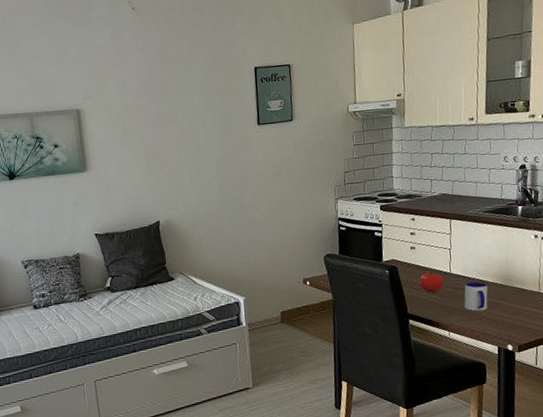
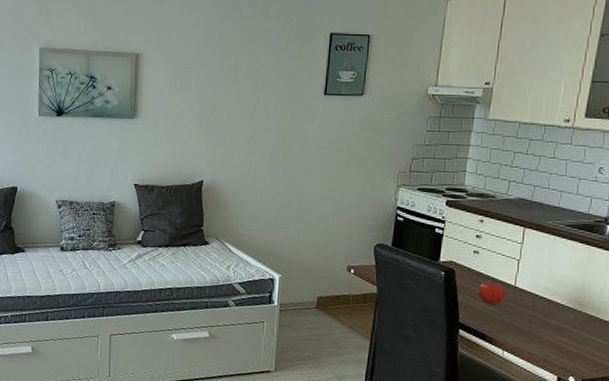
mug: present [464,282,488,312] -> none [525,300,557,334]

